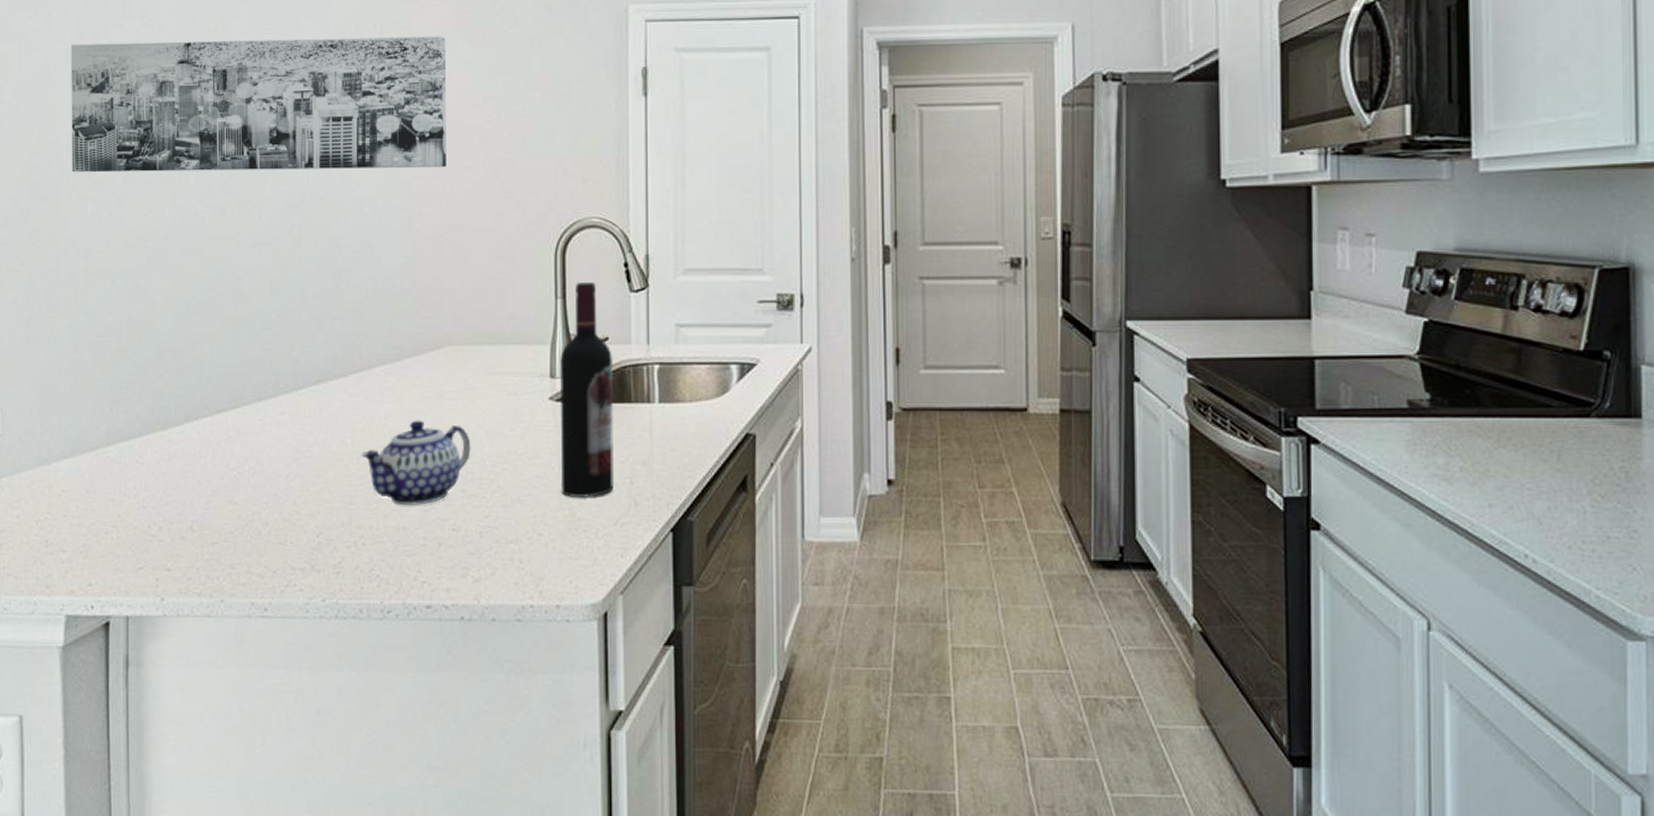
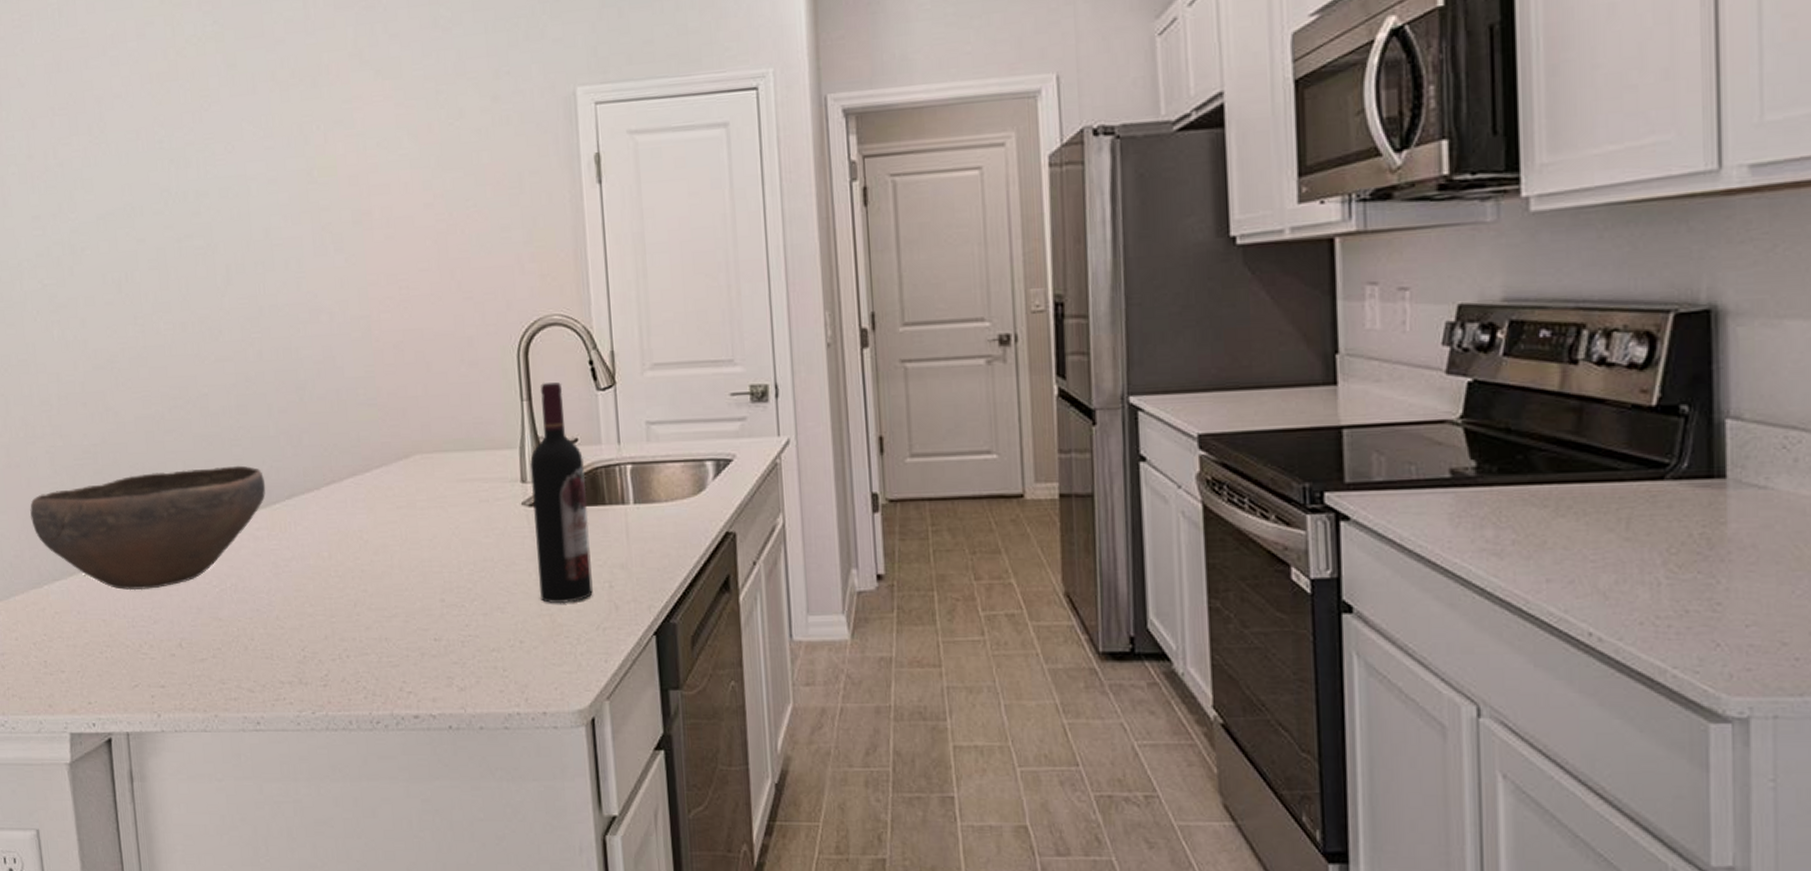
bowl: none [46,349,293,471] -> present [30,465,266,591]
wall art: present [71,36,446,173] -> none [22,133,401,297]
teapot: present [361,420,471,505] -> none [338,530,447,616]

